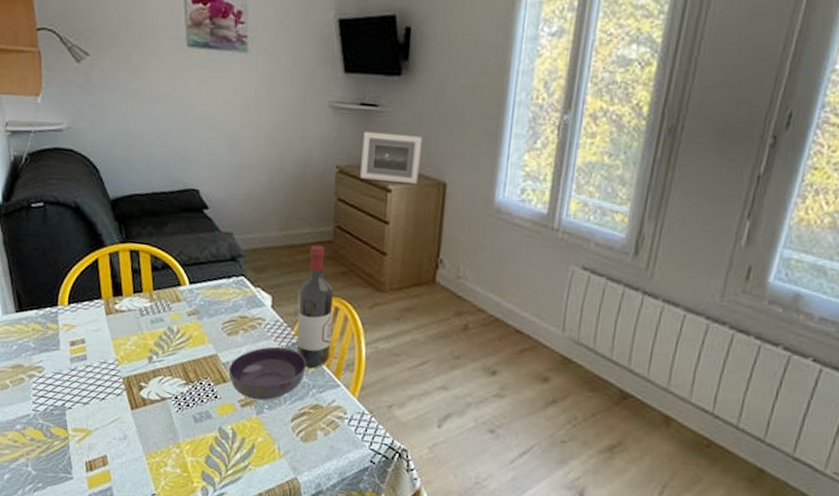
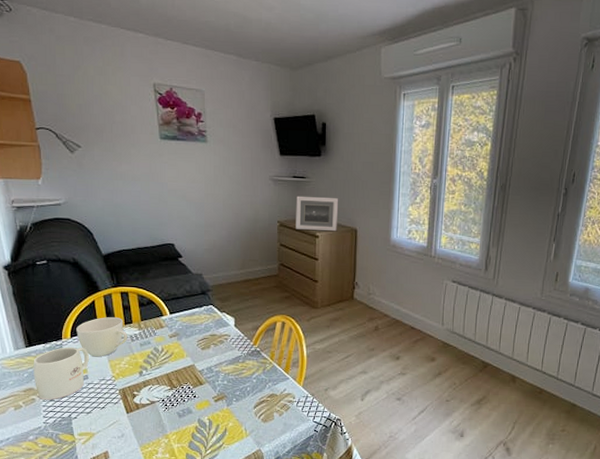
mug: none [23,316,89,383] -> present [33,347,89,400]
cup: none [75,281,137,333] -> present [76,317,128,357]
bowl: present [228,346,307,402] -> none [203,355,264,396]
wine bottle: present [296,244,333,369] -> none [254,278,281,368]

